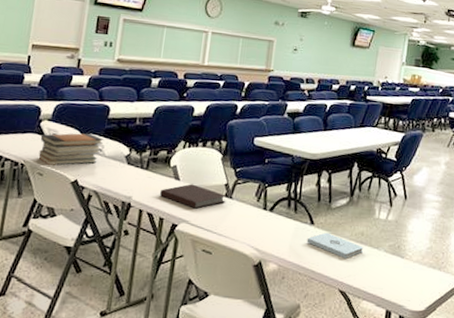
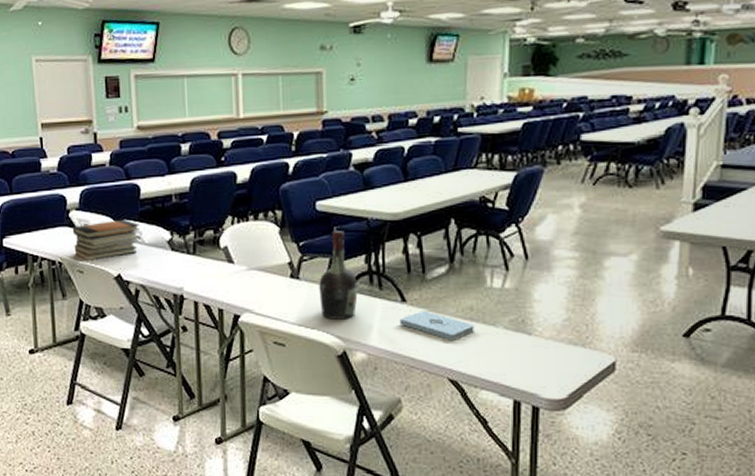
notebook: present [160,184,227,209] -> none [214,266,293,295]
cognac bottle: none [246,162,279,235] -> present [319,231,358,319]

